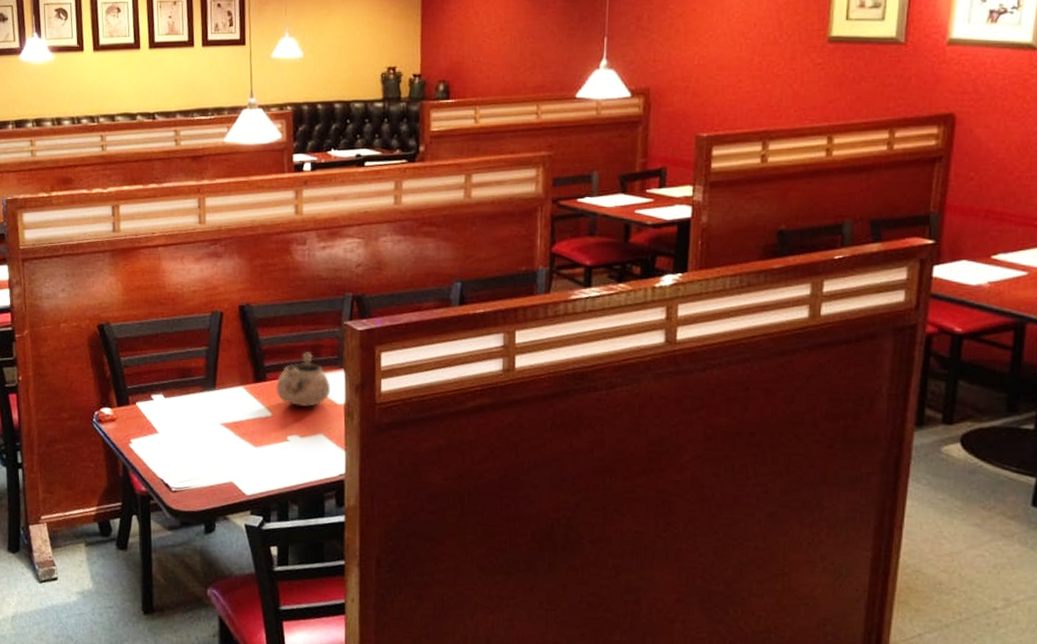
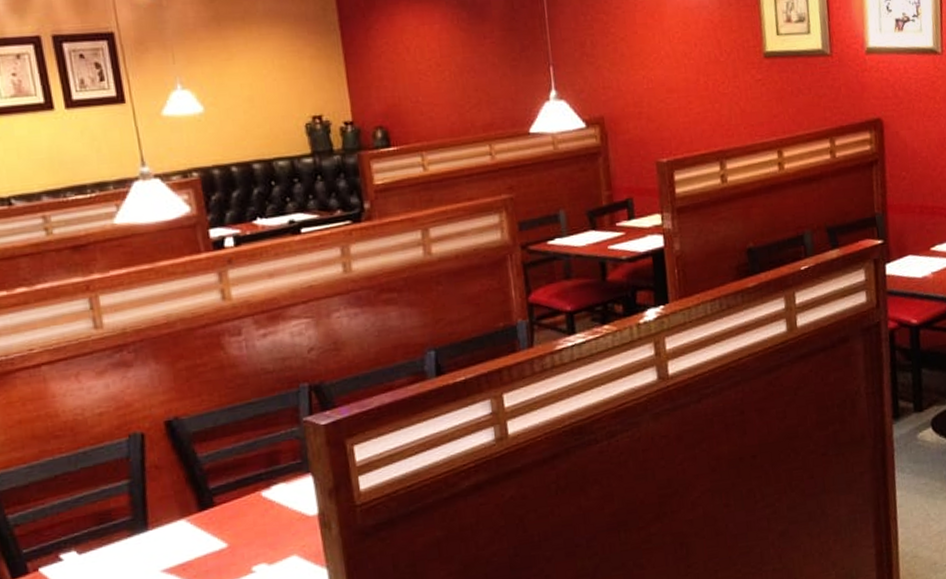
decorative bowl: present [275,352,331,407] -> none [227,461,299,528]

